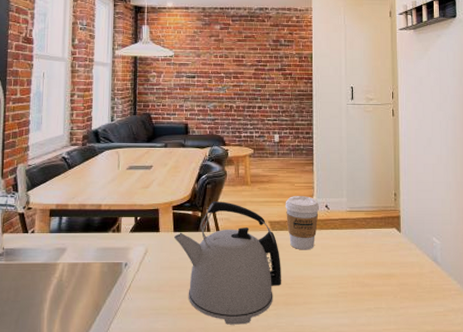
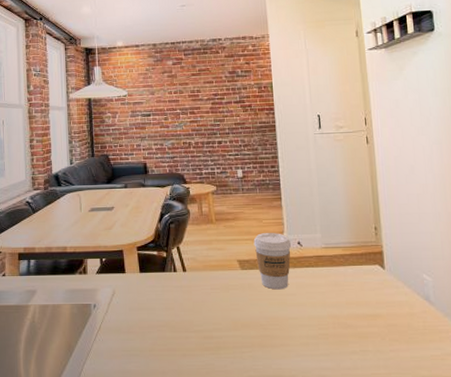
kettle: present [173,201,282,325] -> none [140,241,256,367]

